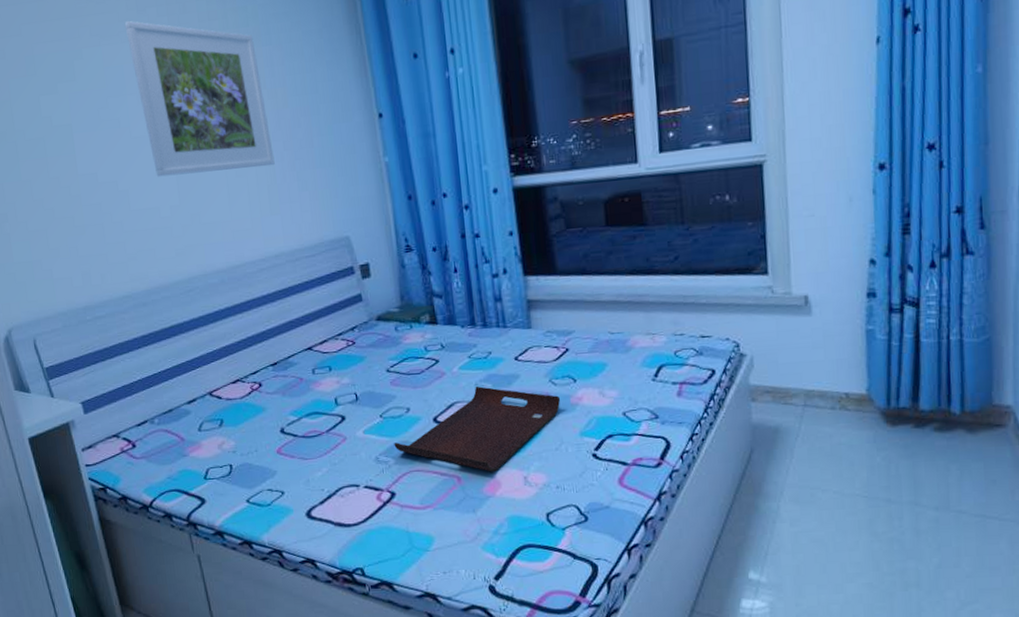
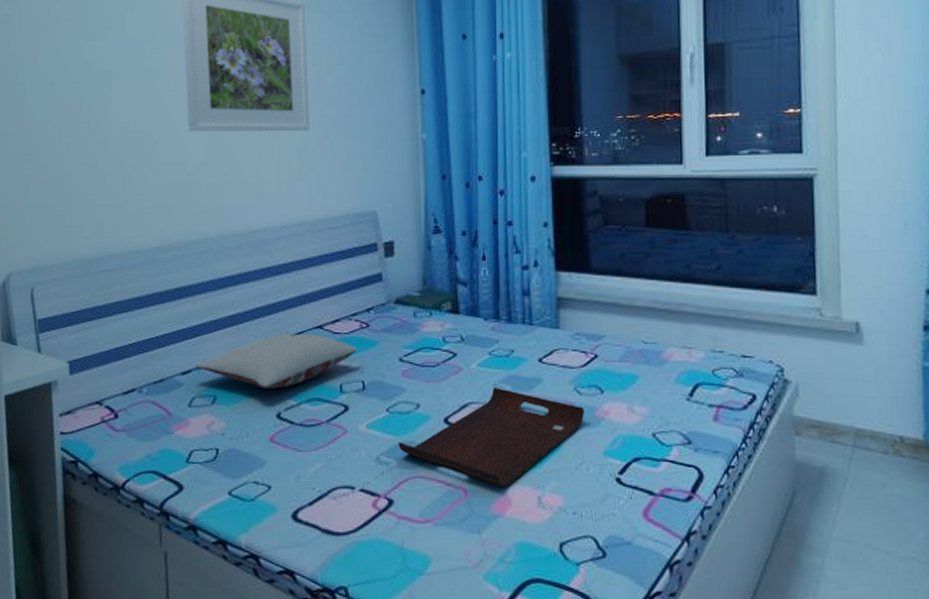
pillow: none [199,356,348,409] -> present [195,333,358,389]

